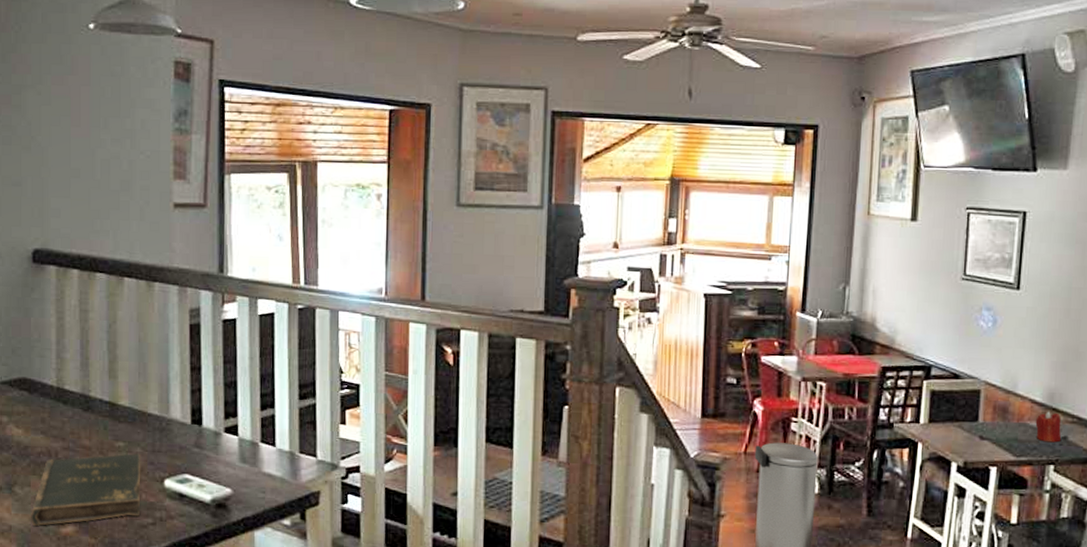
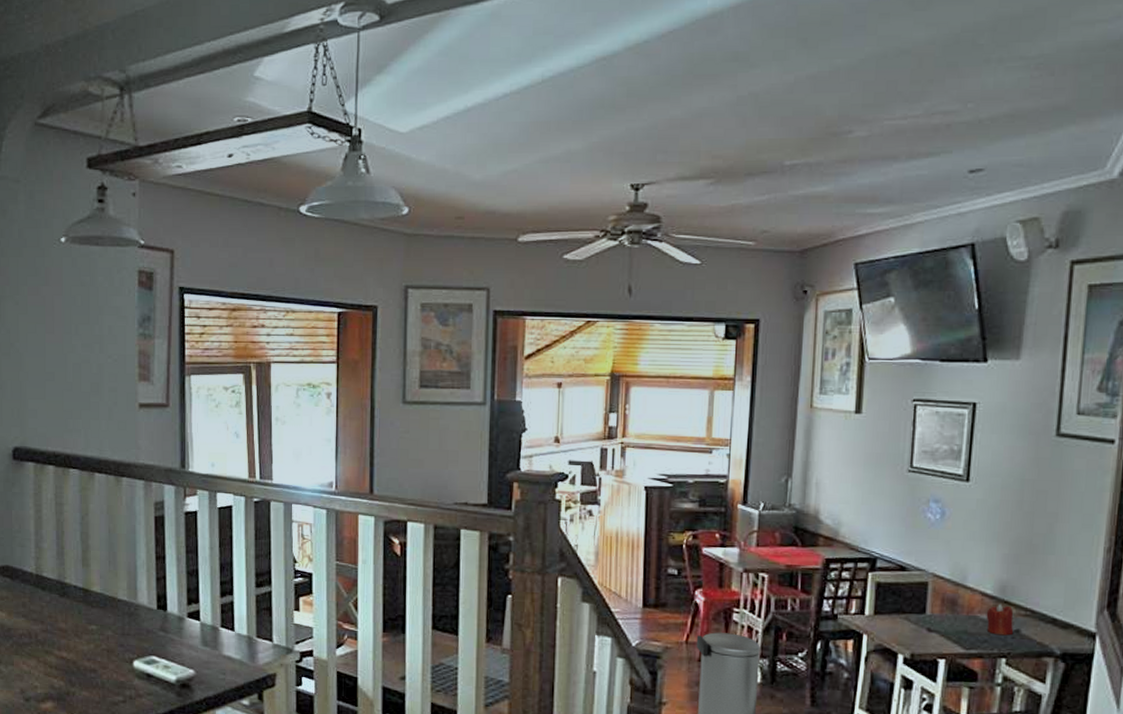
bible: present [30,453,141,526] -> none [13,636,112,702]

